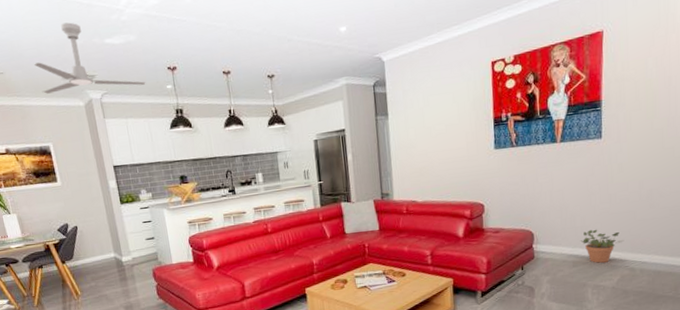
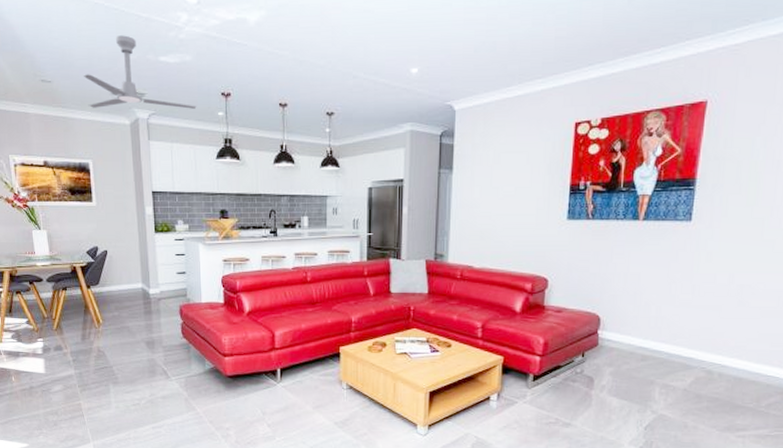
potted plant: present [580,229,625,263] -> none [653,322,704,360]

